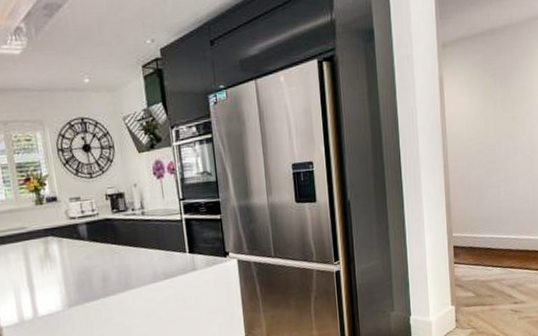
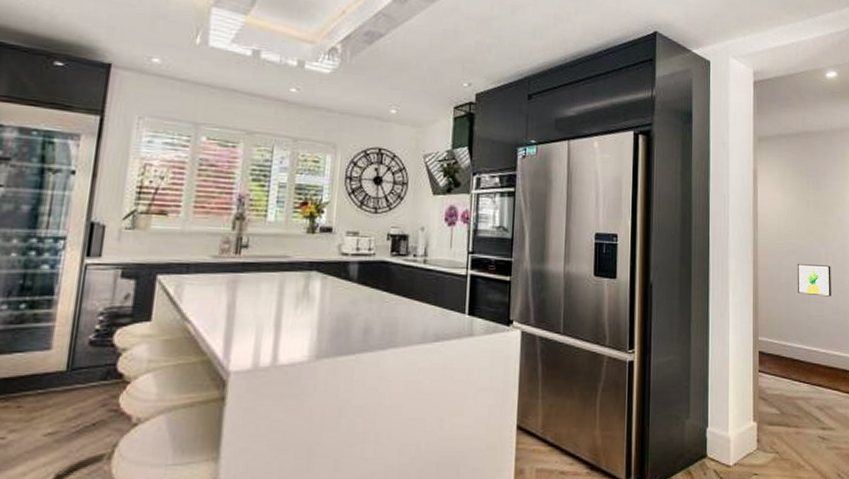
wall art: none [486,158,521,189] -> present [797,264,831,297]

